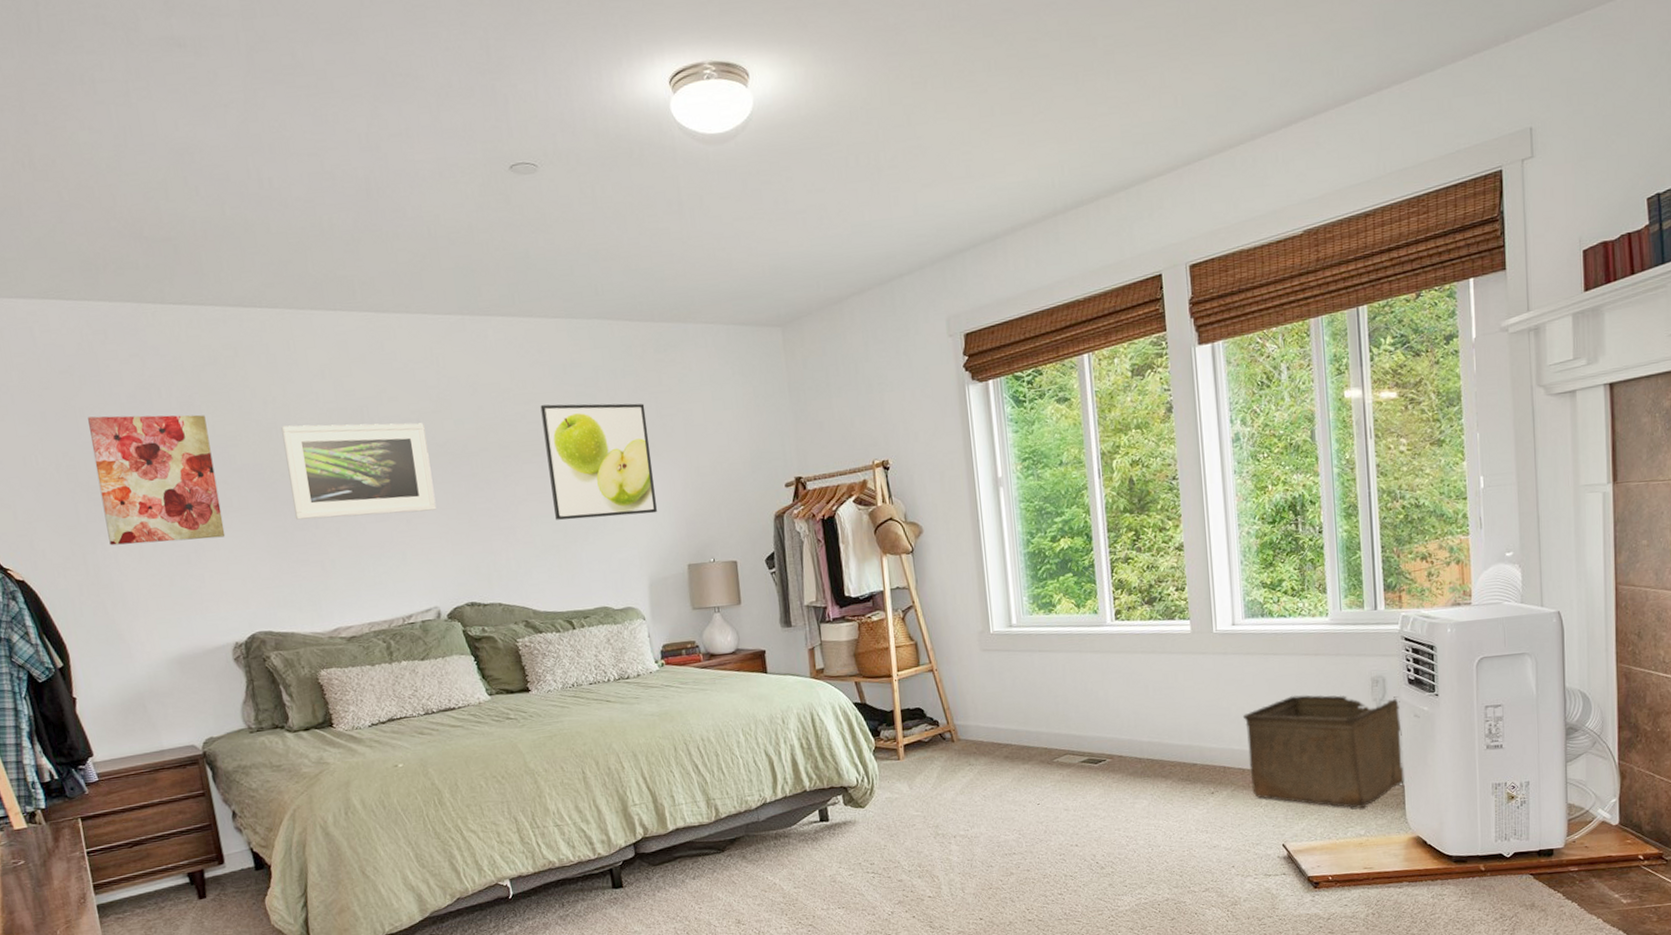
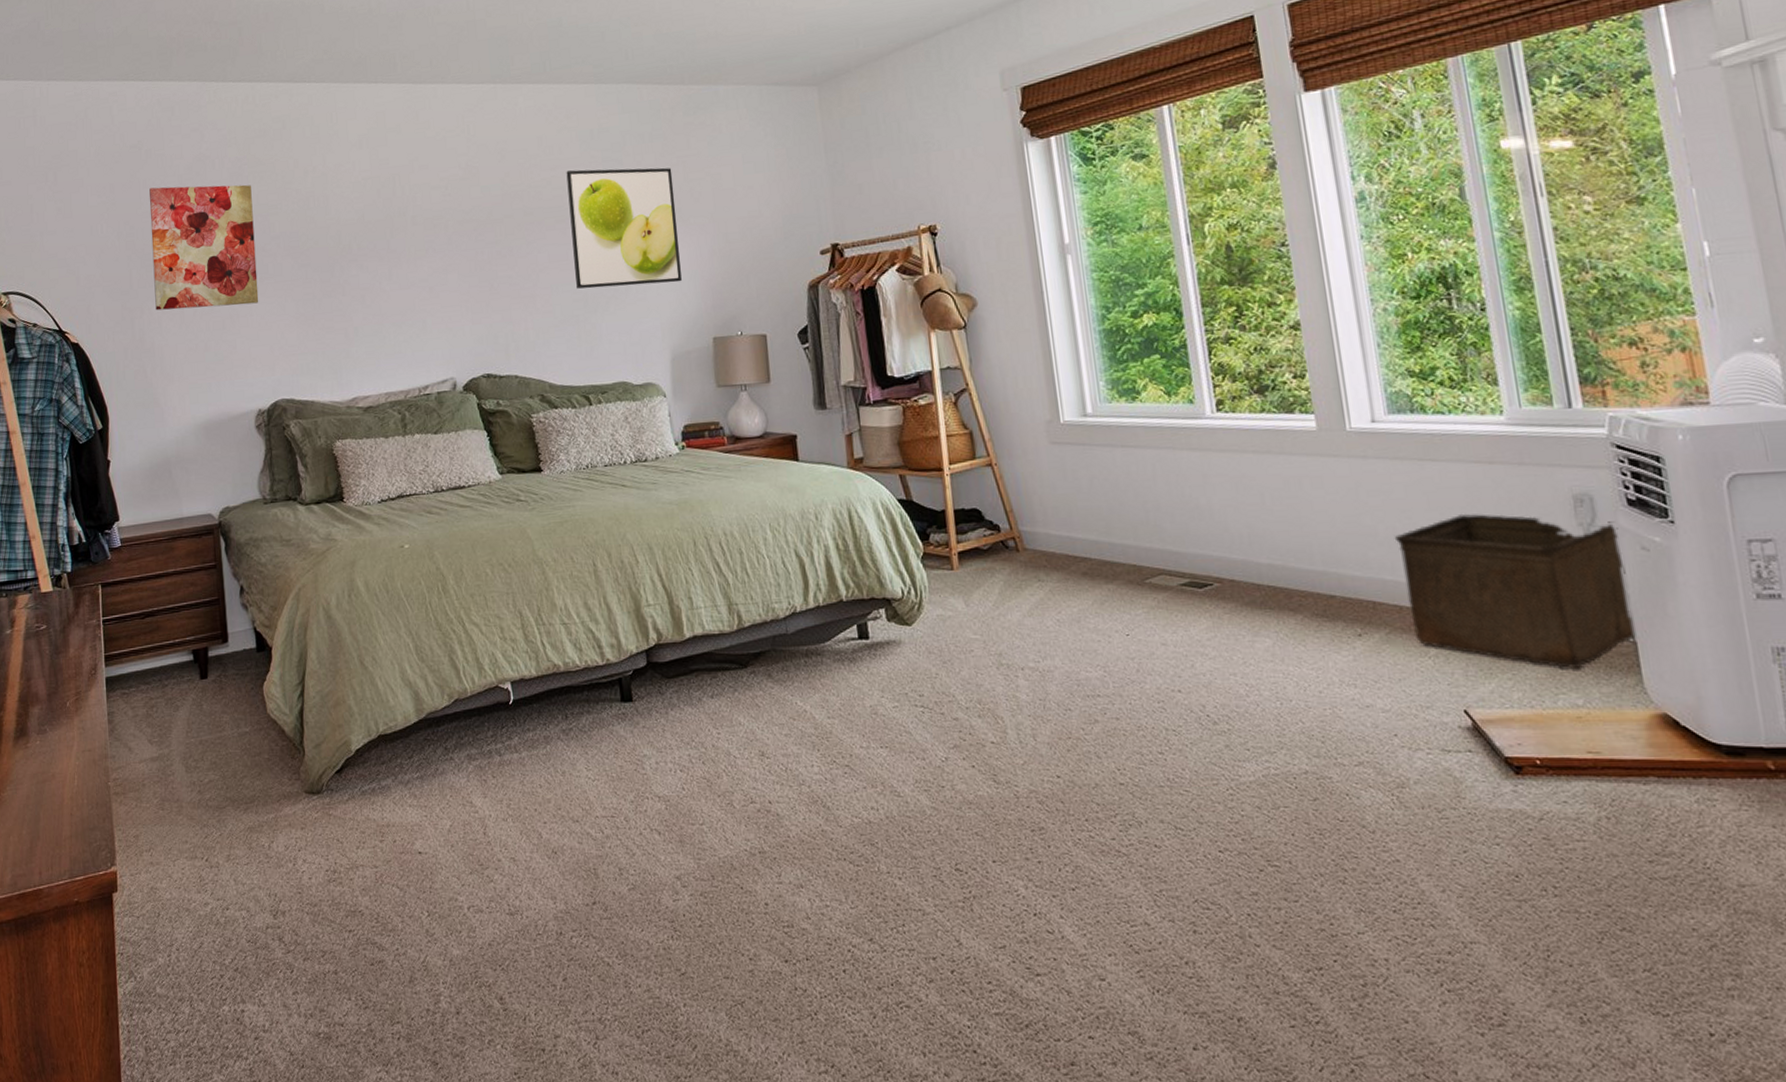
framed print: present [281,423,437,520] -> none [318,190,459,287]

